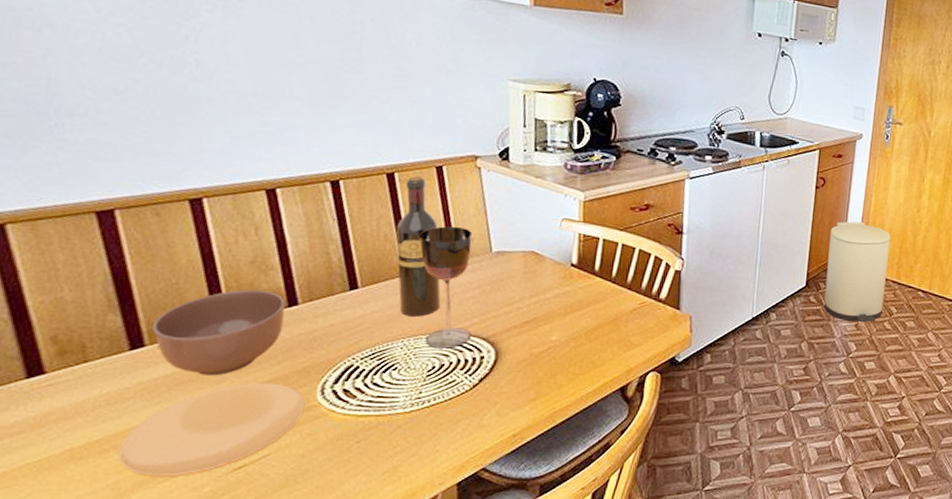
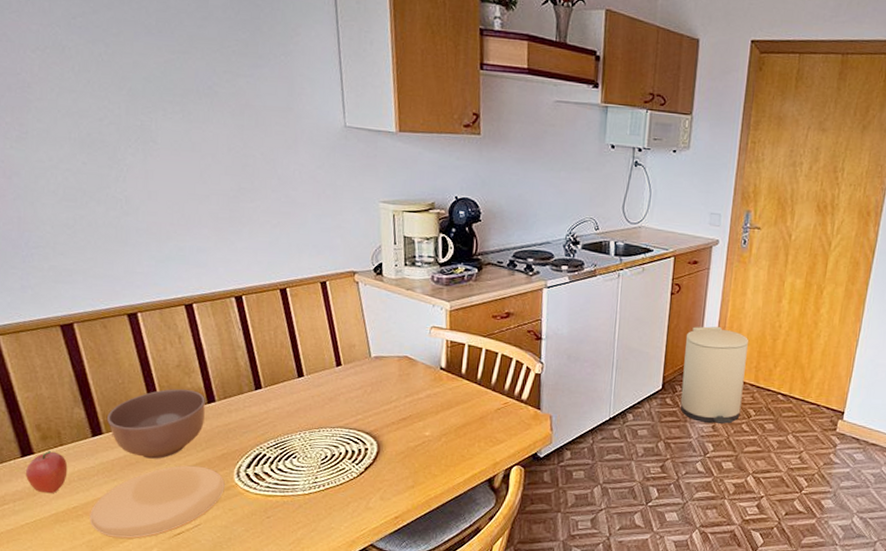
fruit: none [30,369,93,424] -> present [25,451,68,494]
wine bottle: present [396,176,441,317] -> none [290,291,330,413]
wineglass: present [419,226,473,349] -> none [309,334,356,441]

